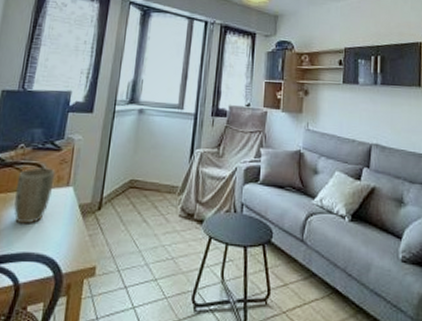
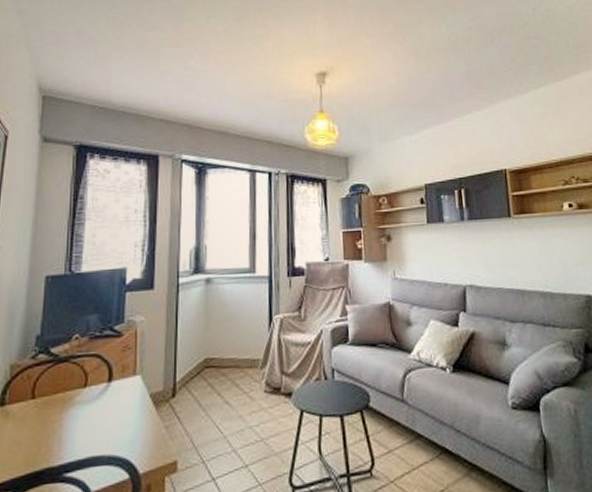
plant pot: present [14,167,55,224] -> none [75,357,119,425]

